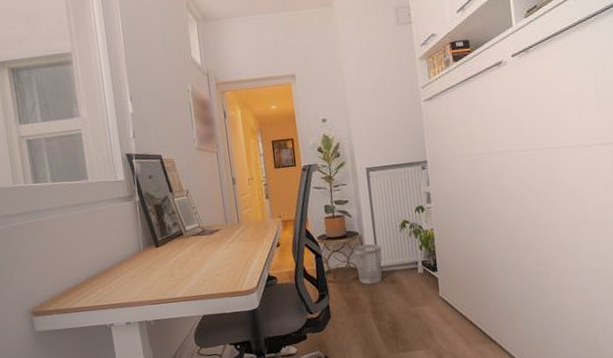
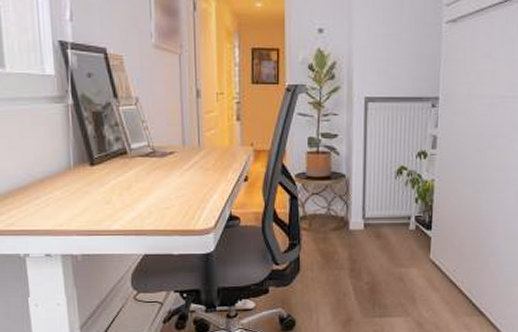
wastebasket: present [353,244,382,284] -> none [337,190,370,237]

